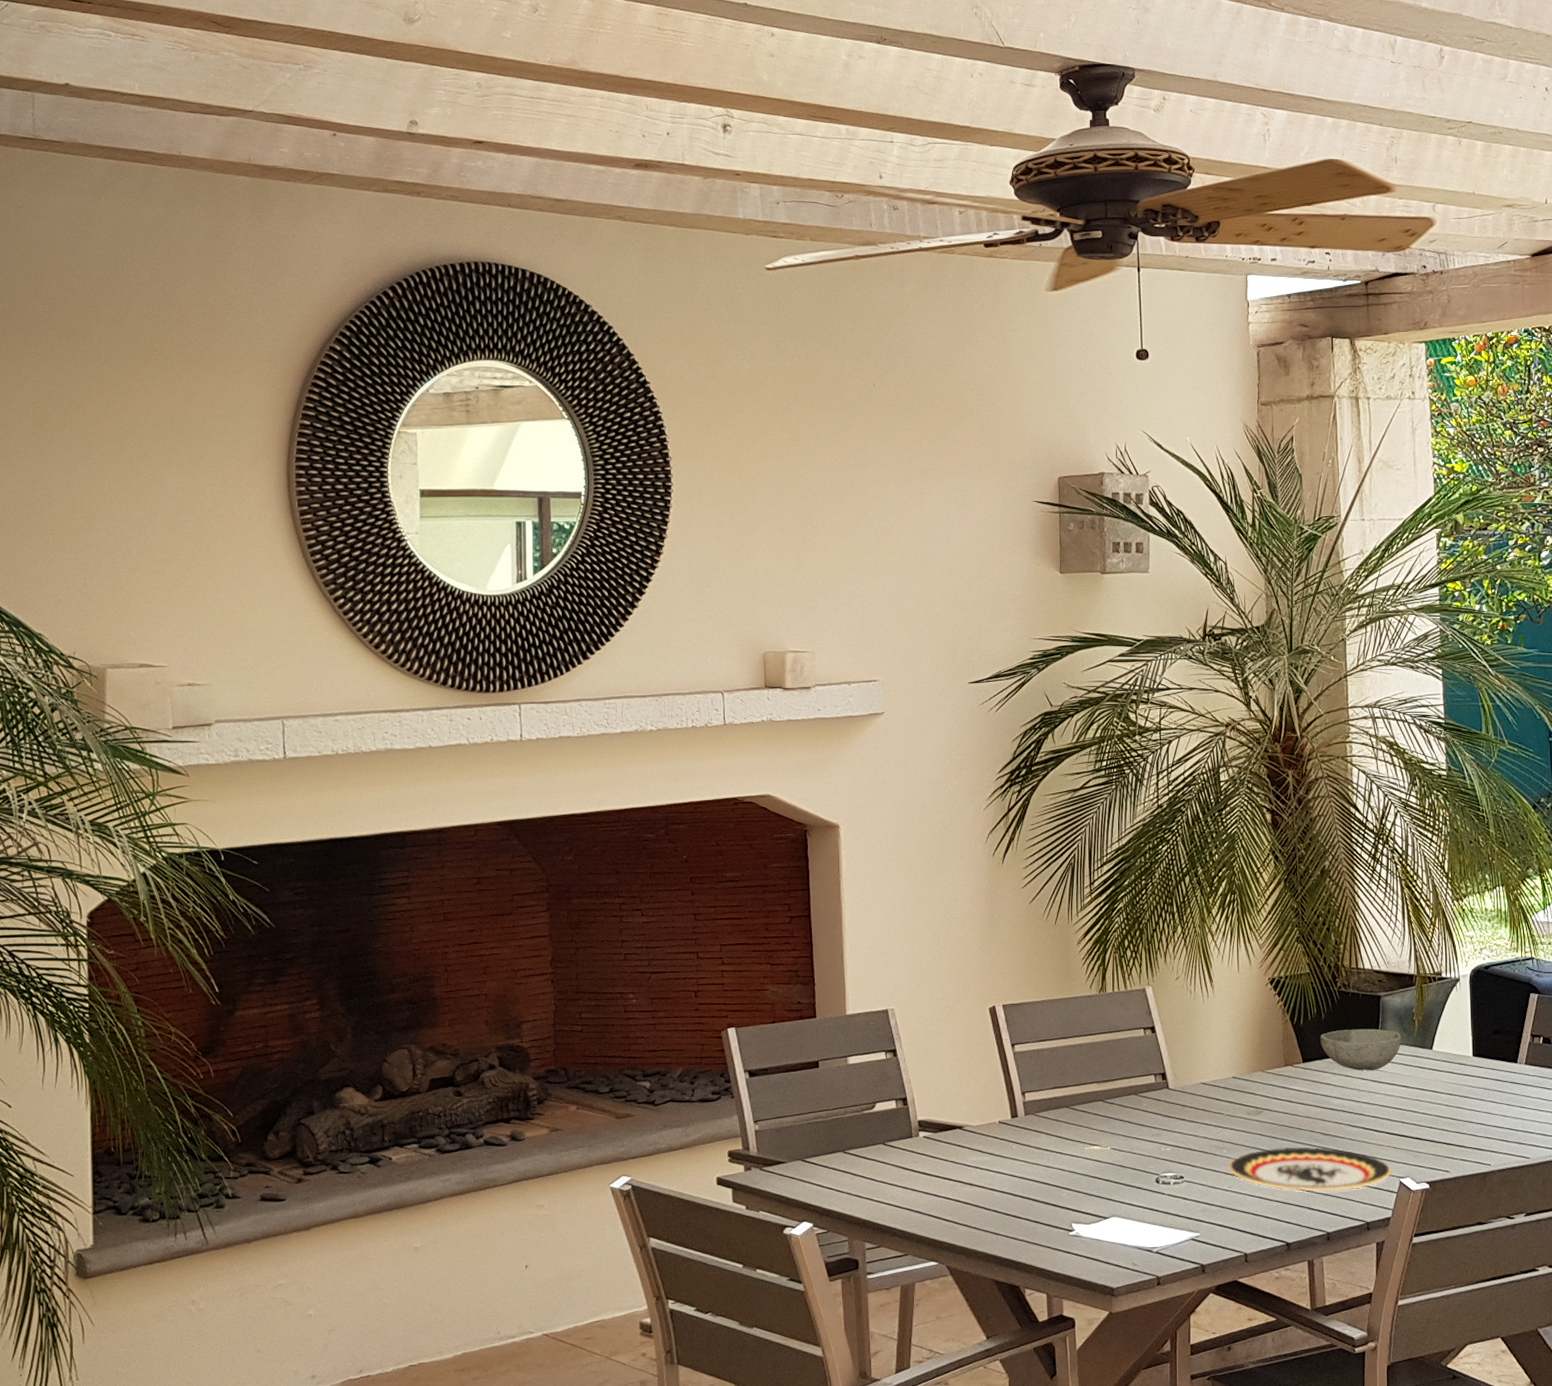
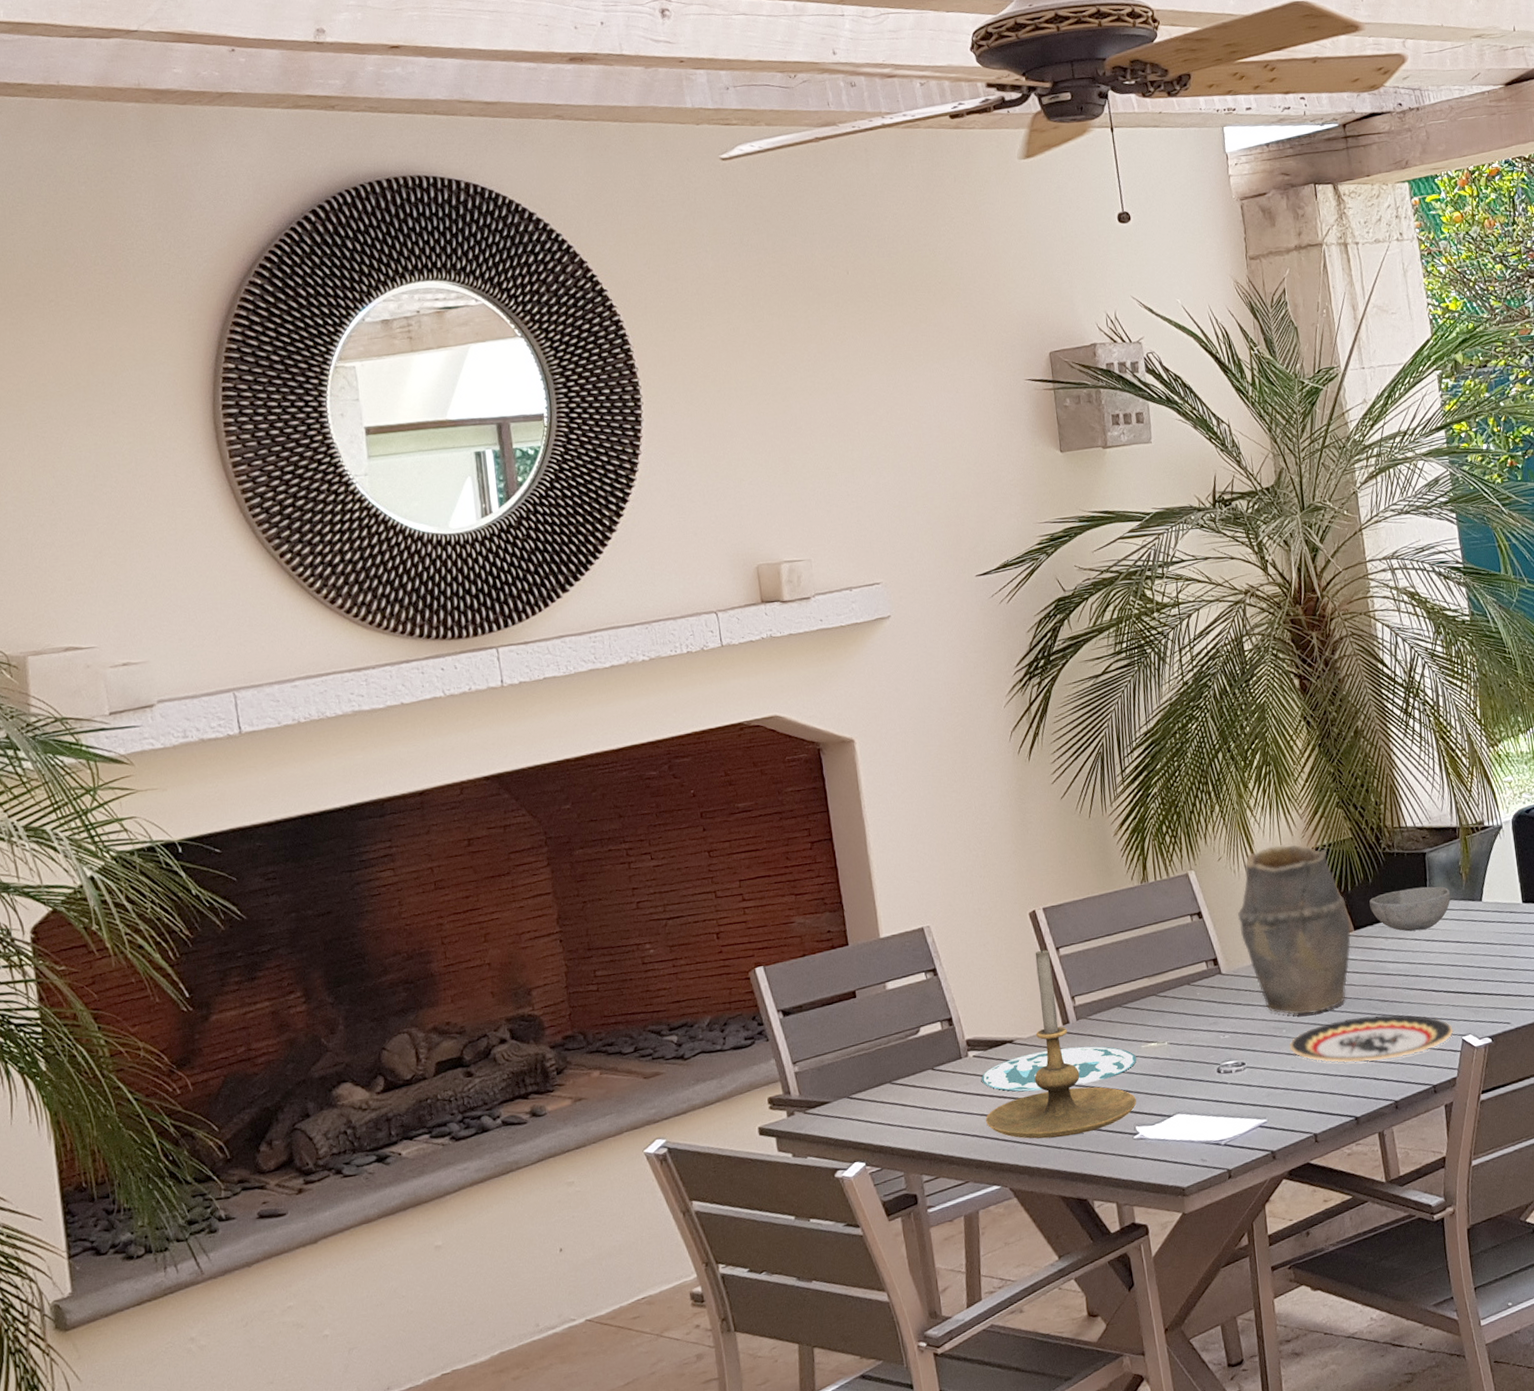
candle holder: none [929,1043,1076,1224] -> present [985,949,1137,1139]
plate: none [930,1140,1079,1177] -> present [981,1046,1137,1092]
vase: none [1190,972,1299,1138] -> present [1238,845,1351,1015]

